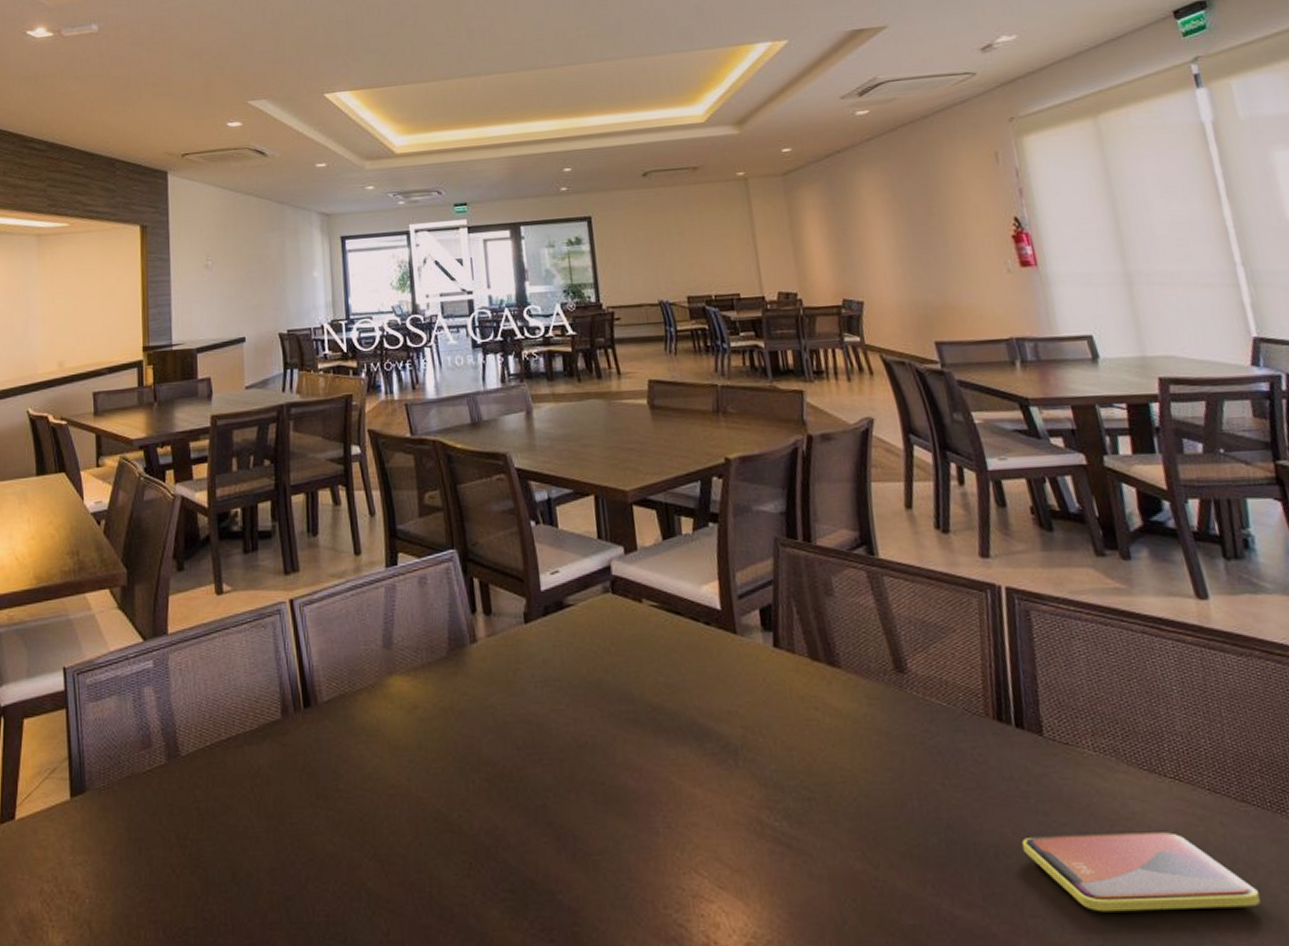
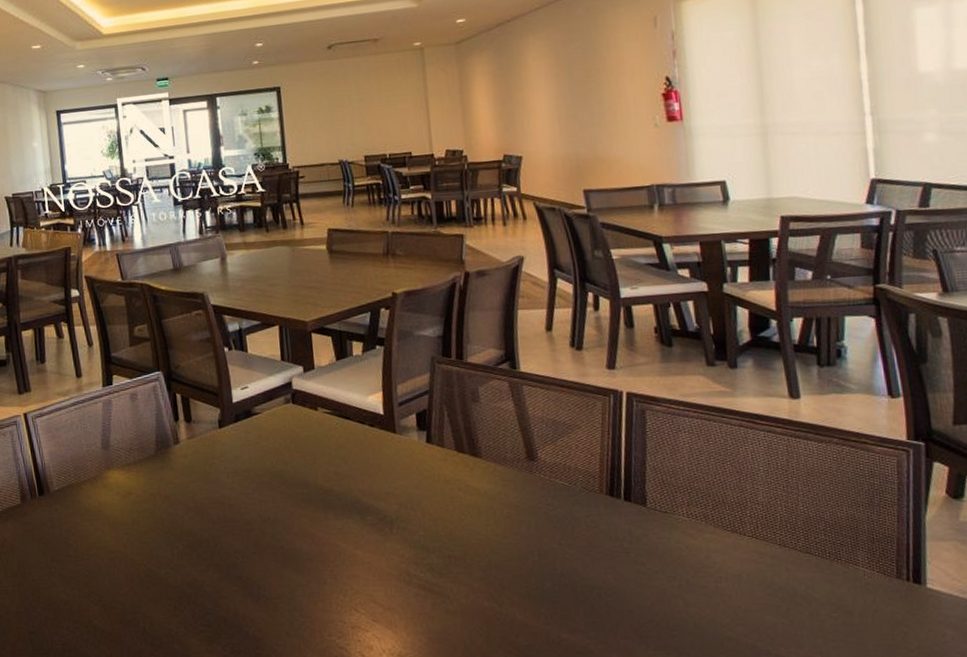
smartphone: present [1022,832,1260,912] -> none [621,576,810,635]

